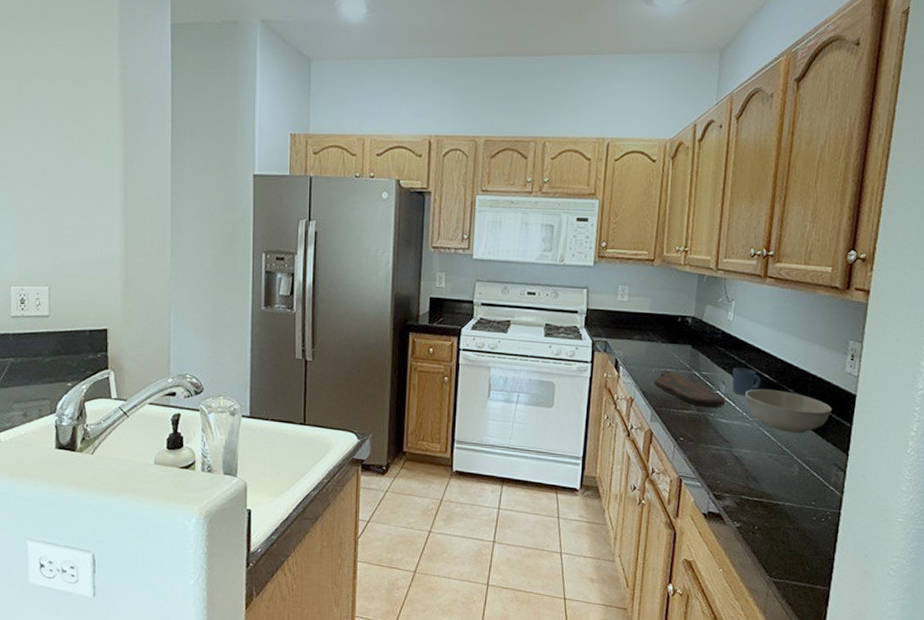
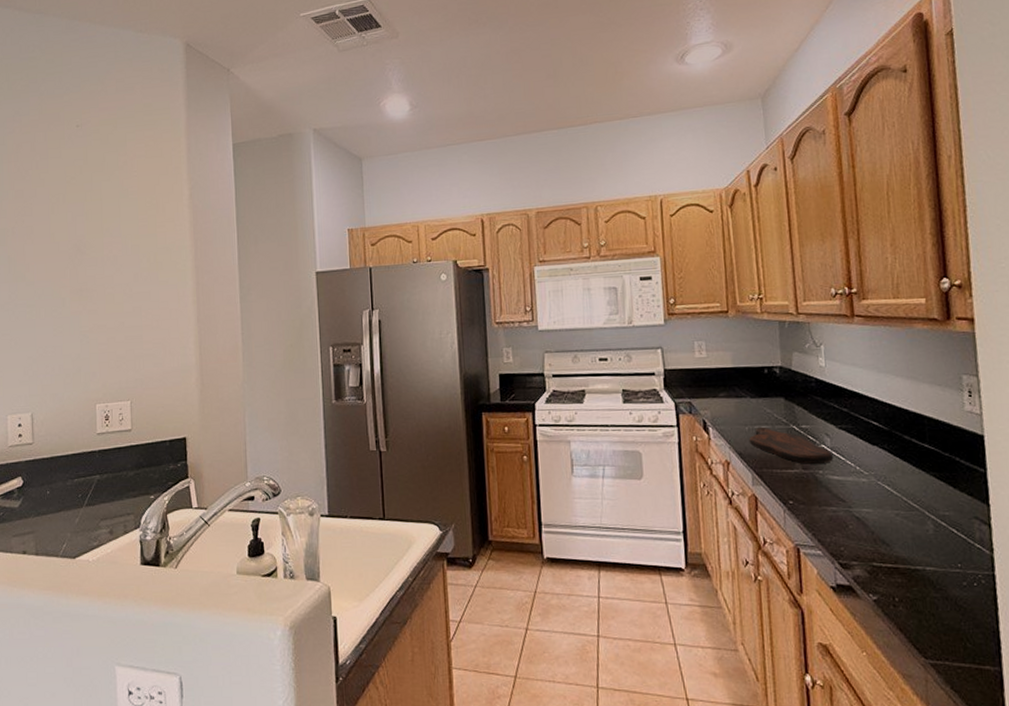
mug: present [732,368,762,395] -> none [835,417,871,447]
bowl: present [745,388,832,433] -> none [854,437,959,485]

